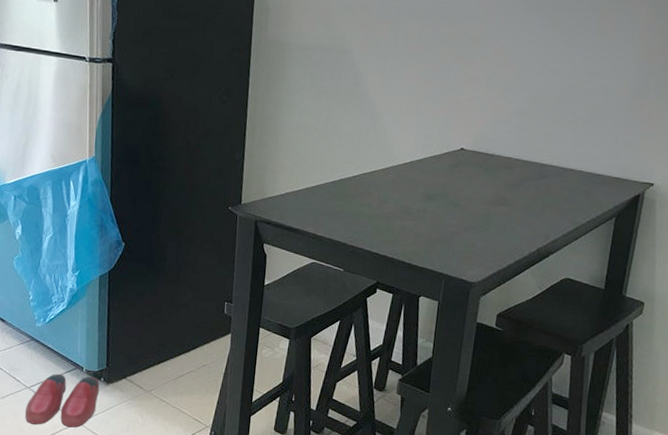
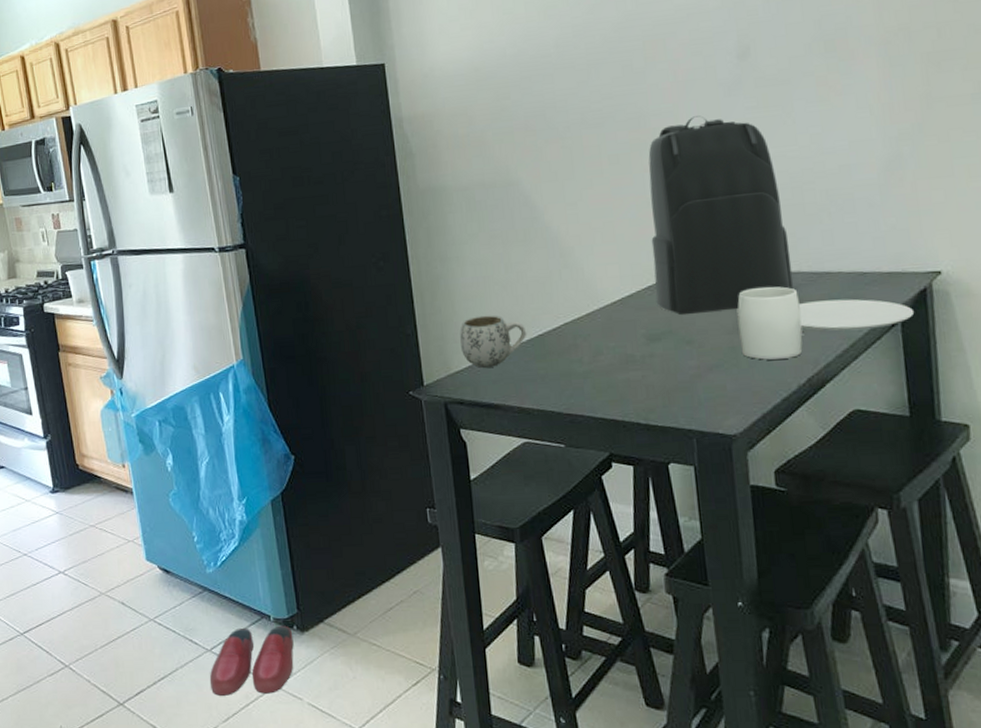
mug: none [277,155,332,199] -> present [460,314,527,368]
backpack: none [437,24,552,187] -> present [648,116,794,316]
mug: none [493,171,546,231] -> present [736,286,803,360]
plate: none [541,189,627,219] -> present [799,299,915,331]

